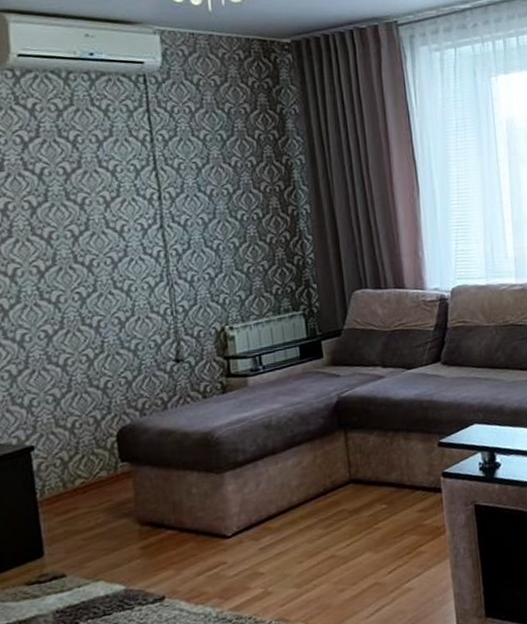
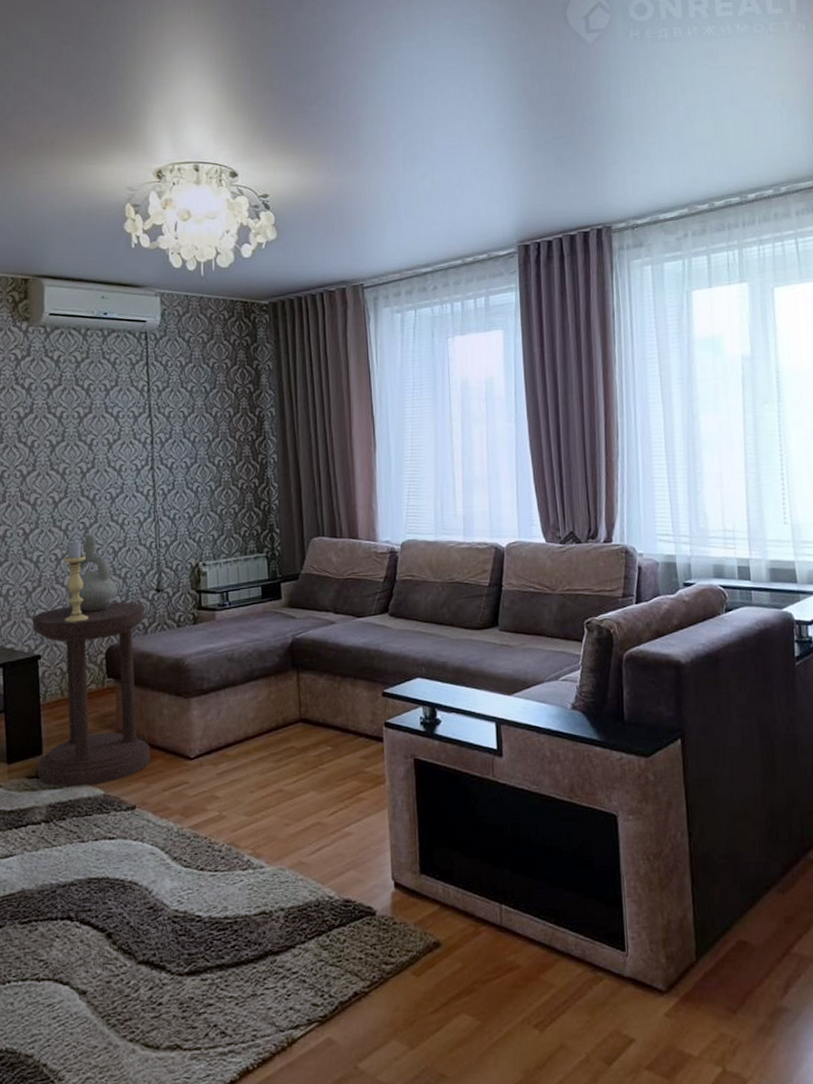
side table: none [20,376,180,589] -> present [32,601,151,787]
candle holder: none [55,312,94,407] -> present [63,540,89,623]
decorative vase: none [63,304,128,392] -> present [67,534,118,612]

